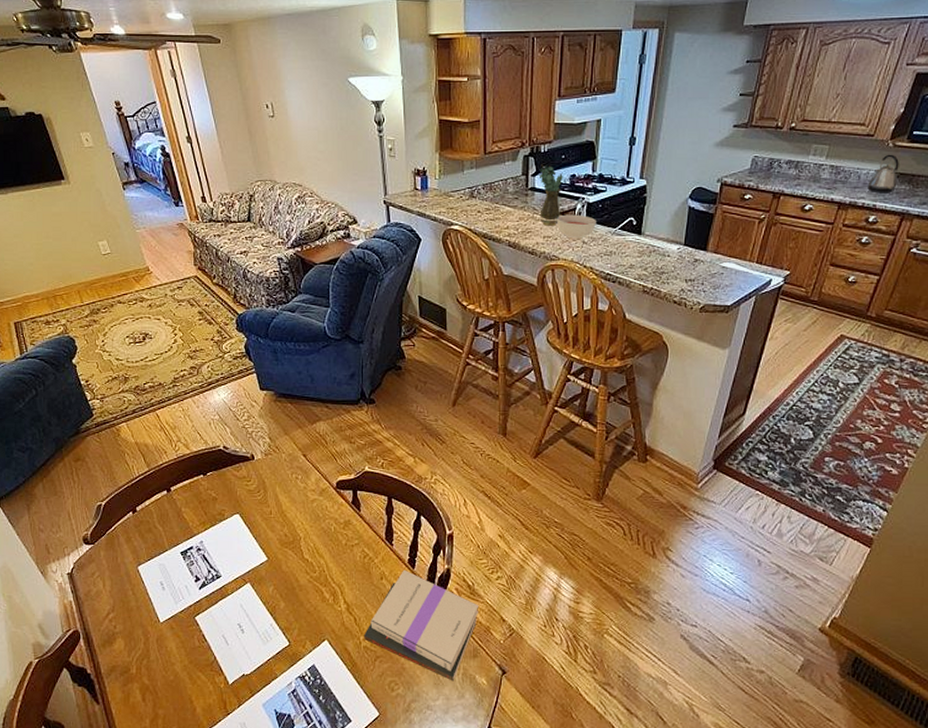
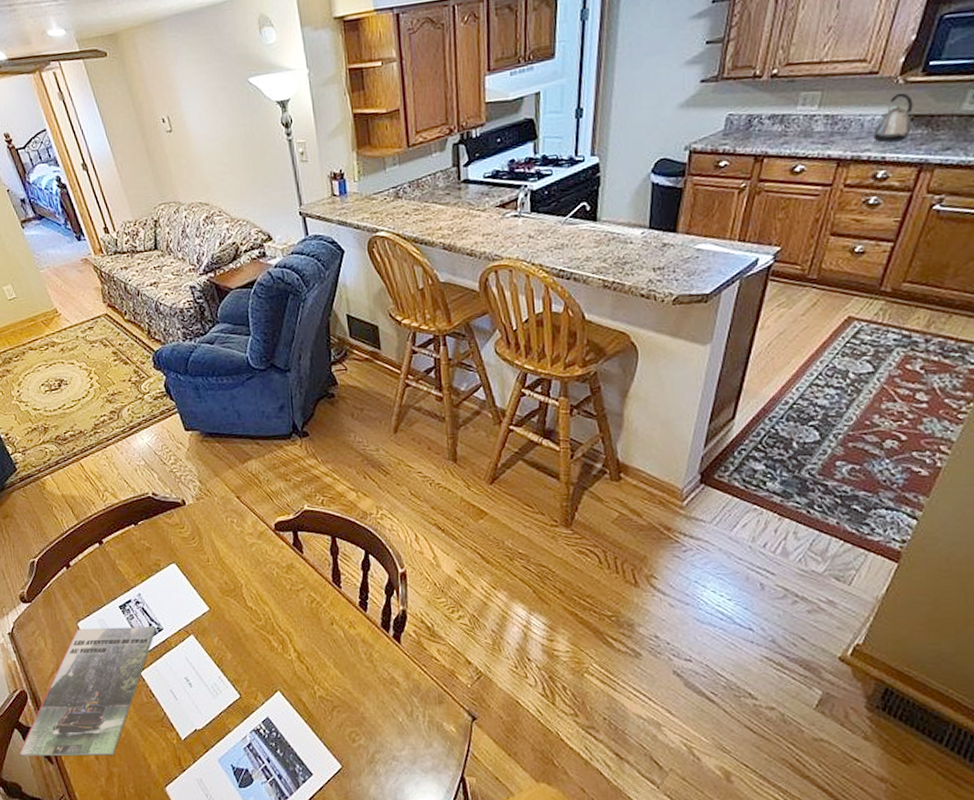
magazine: none [65,572,214,698] -> present [18,626,156,757]
books: present [364,569,480,681] -> none [318,613,442,730]
vase: present [539,164,563,227] -> none [472,151,500,223]
bowl: present [557,214,596,240] -> none [497,205,543,235]

